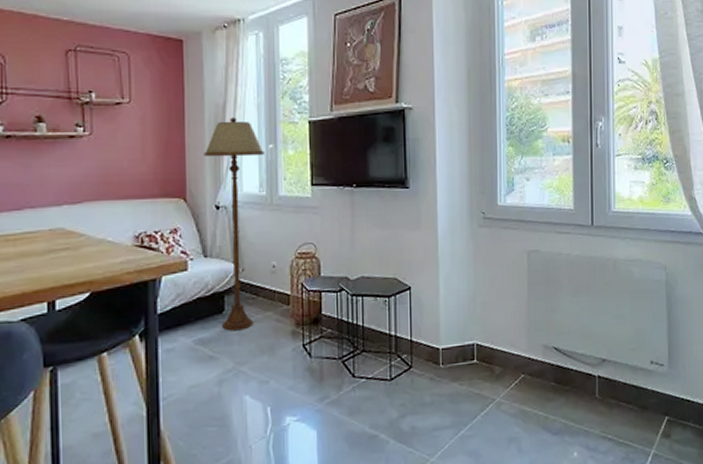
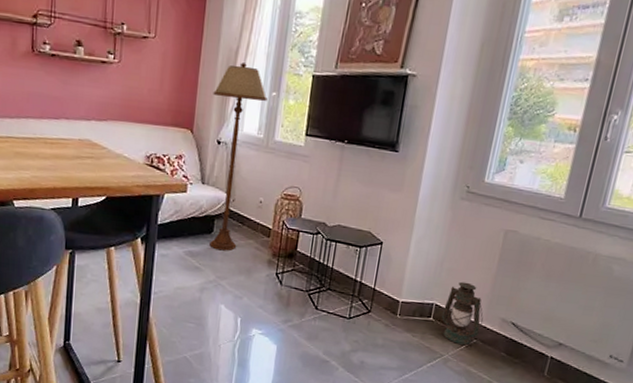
lantern: none [484,313,527,383] -> present [441,281,484,345]

